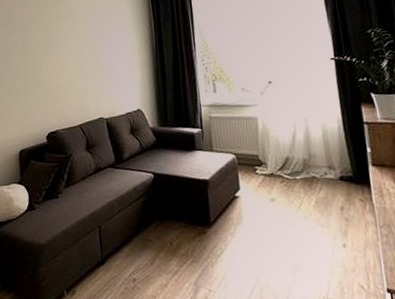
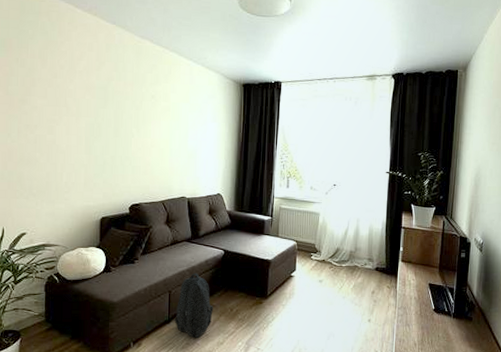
backpack: none [108,203,151,281] -> present [174,273,214,338]

